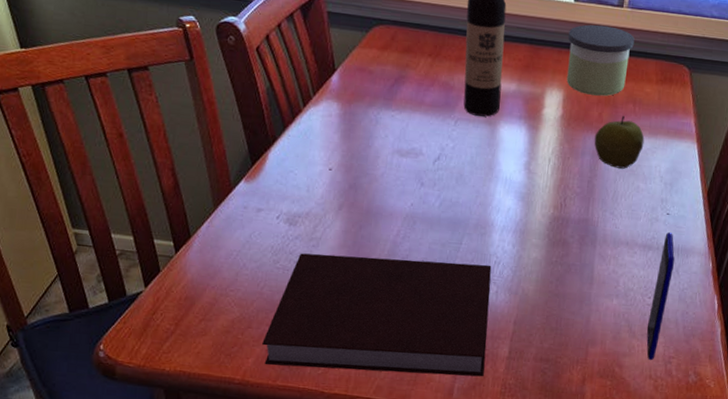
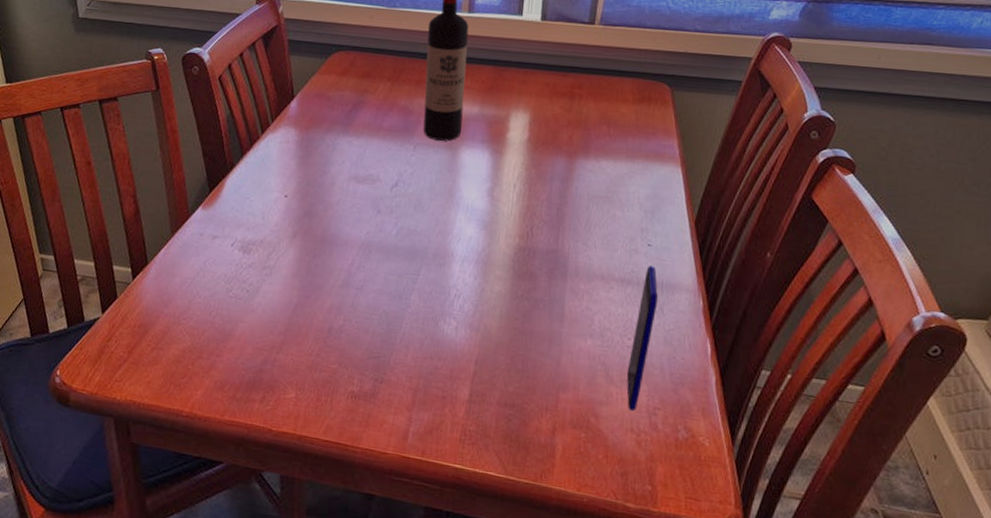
notebook: present [262,253,492,377] -> none [211,282,451,422]
candle: present [567,24,635,97] -> none [533,43,608,118]
apple: present [594,115,645,169] -> none [563,137,621,195]

